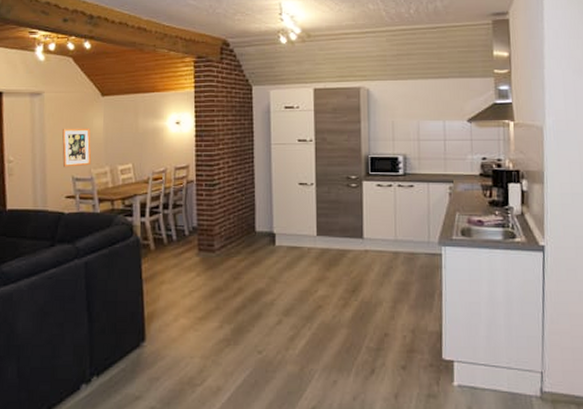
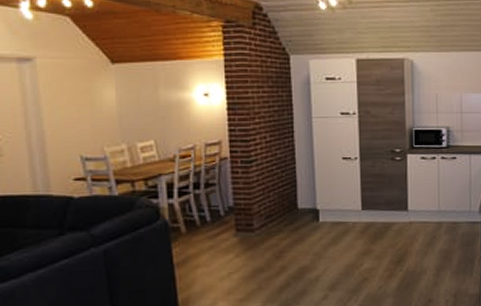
wall art: present [62,128,92,167] -> none [64,100,104,146]

